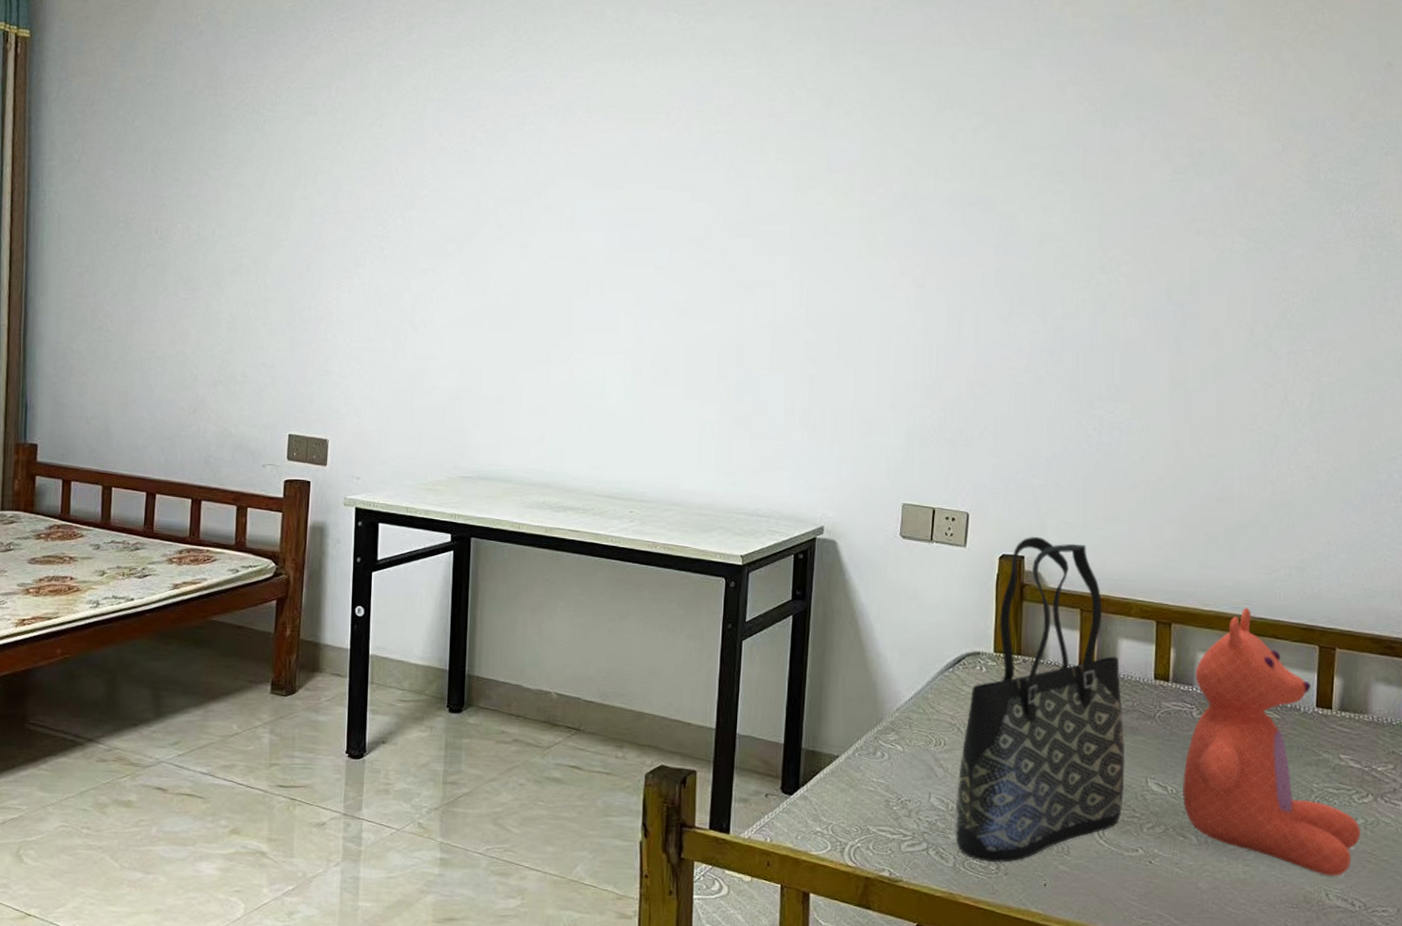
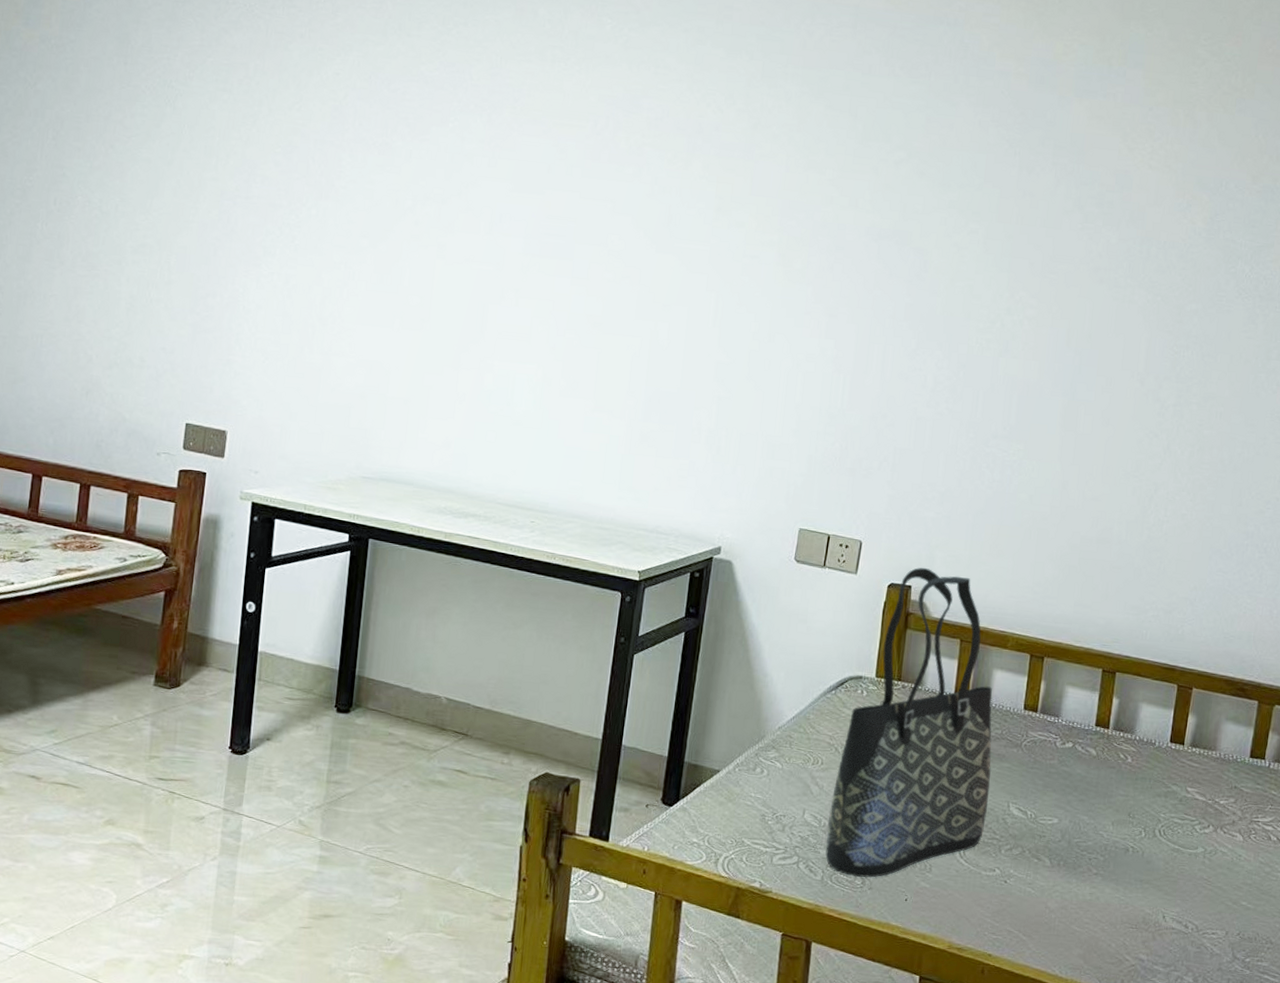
teddy bear: present [1183,607,1361,877] -> none [1040,645,1200,900]

